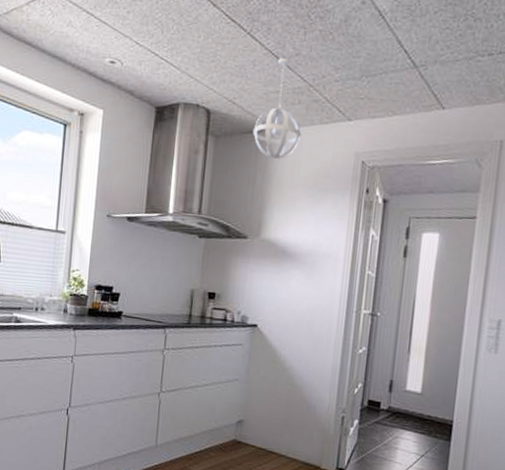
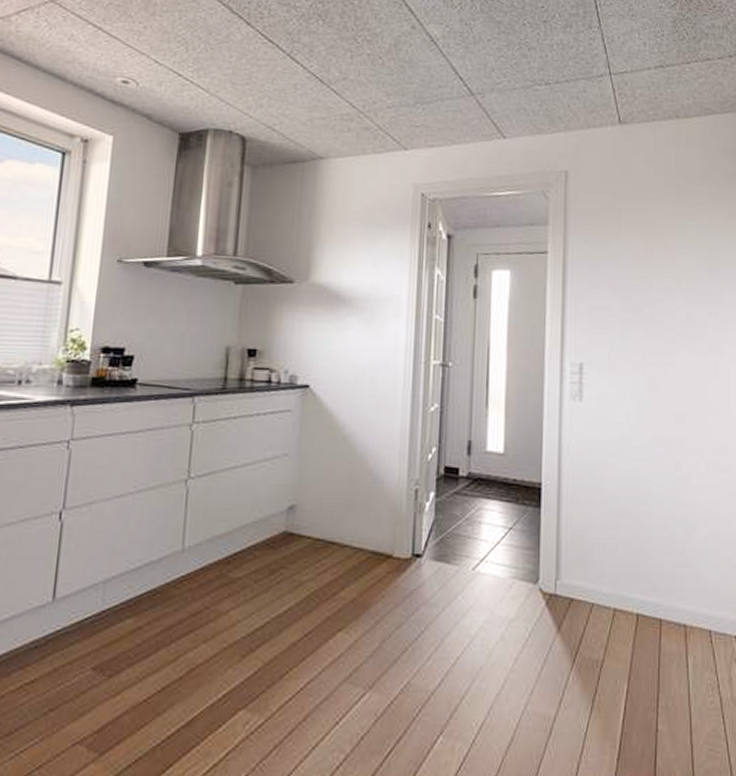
pendant light: present [252,58,302,159] -> none [296,82,353,192]

